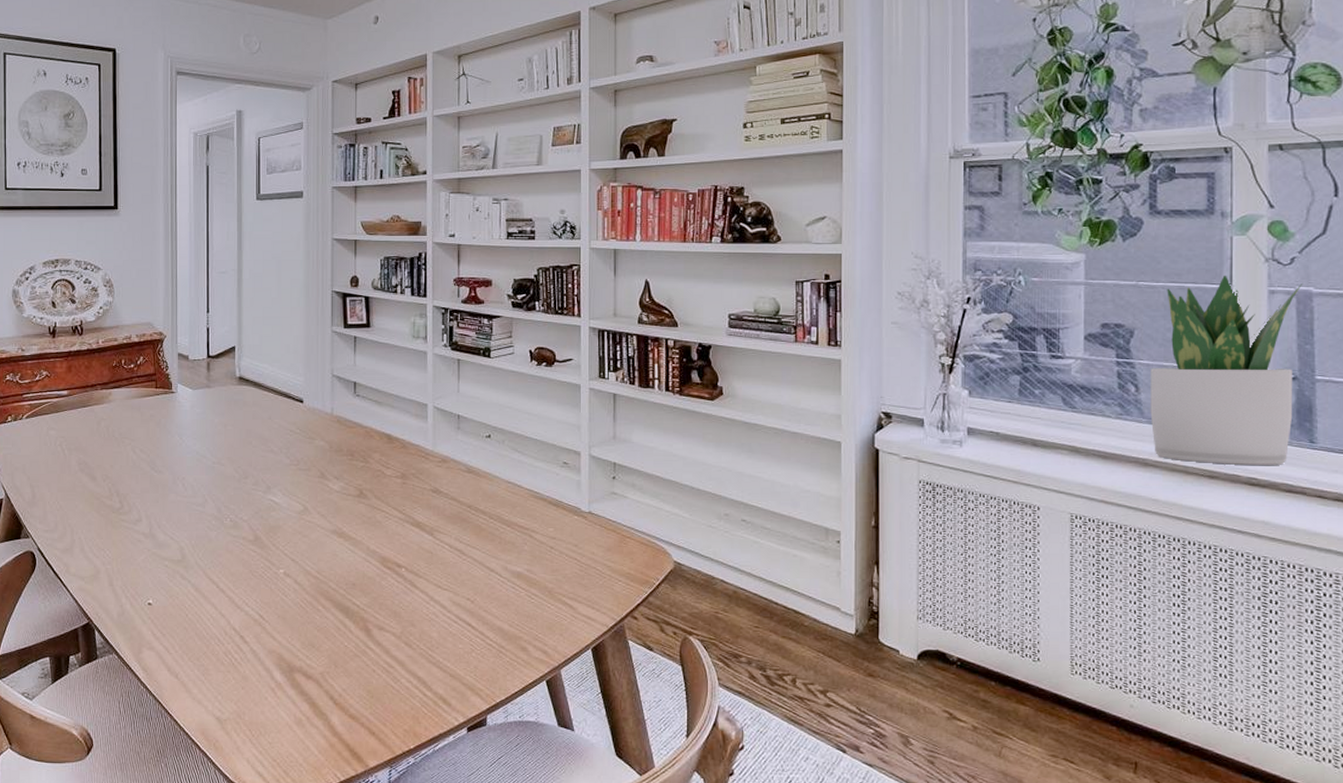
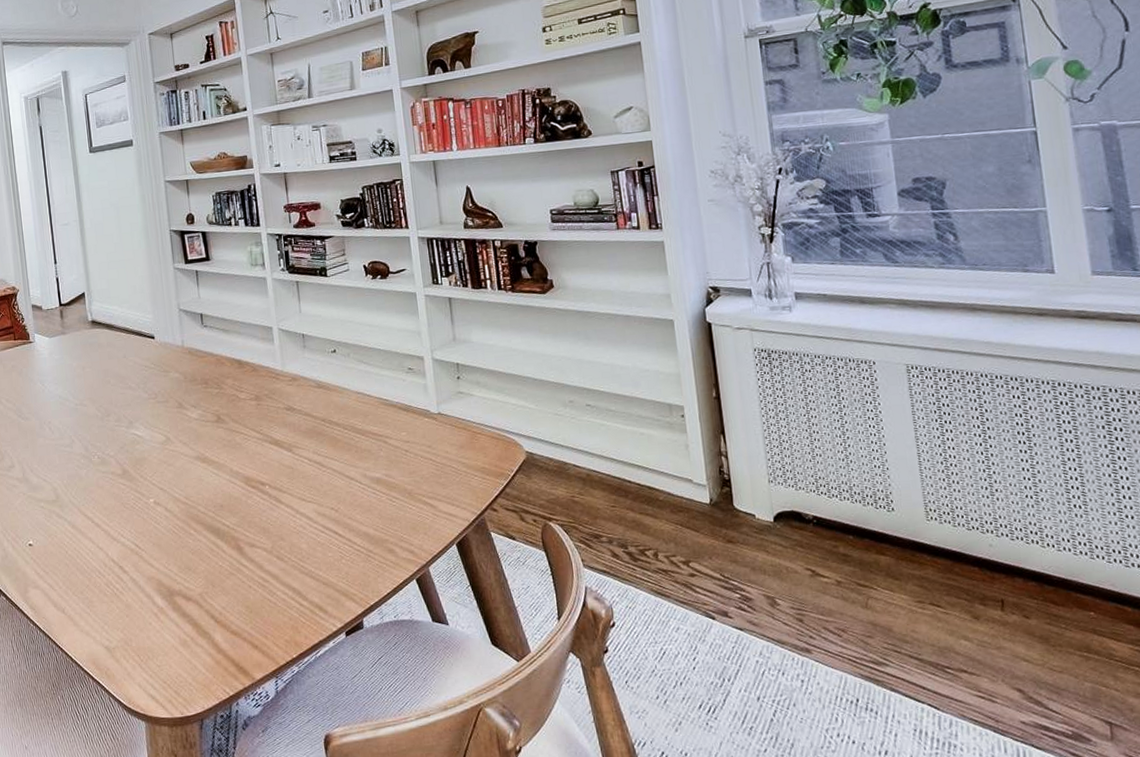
planter: present [1150,275,1303,466] -> none [967,118,1113,302]

